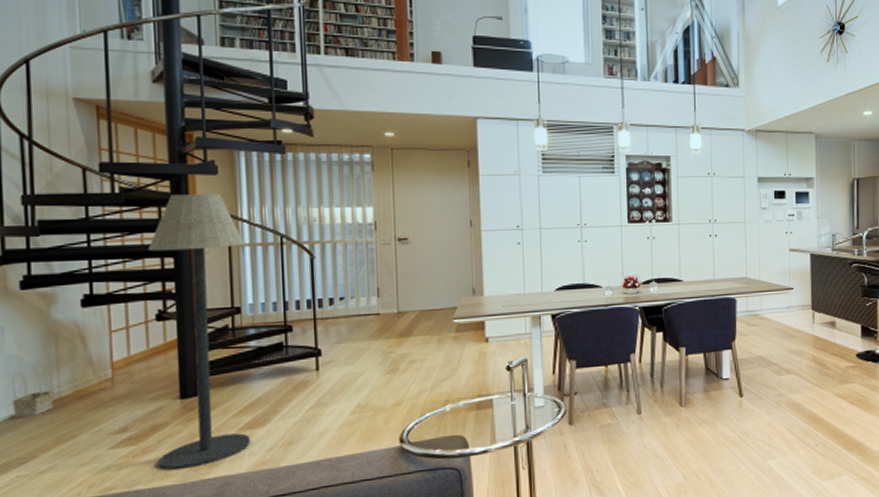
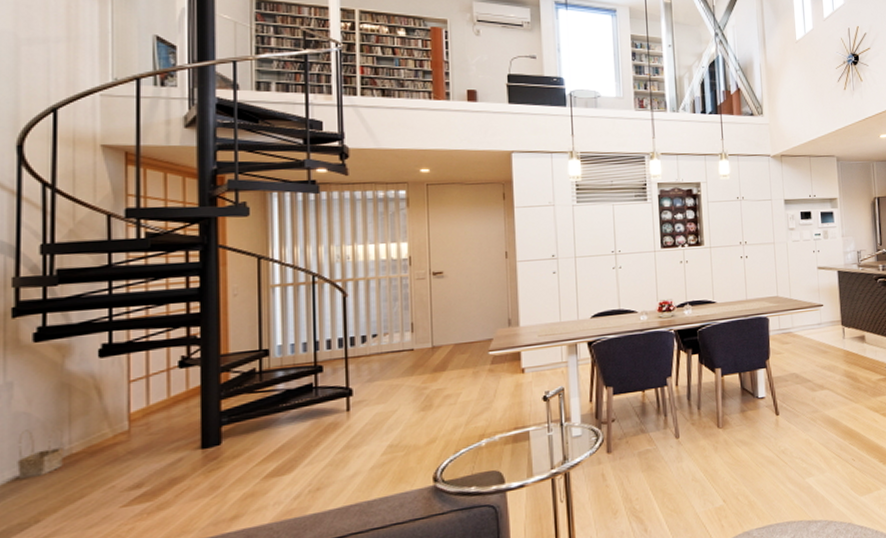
floor lamp: present [148,194,251,471] -> none [174,235,276,526]

